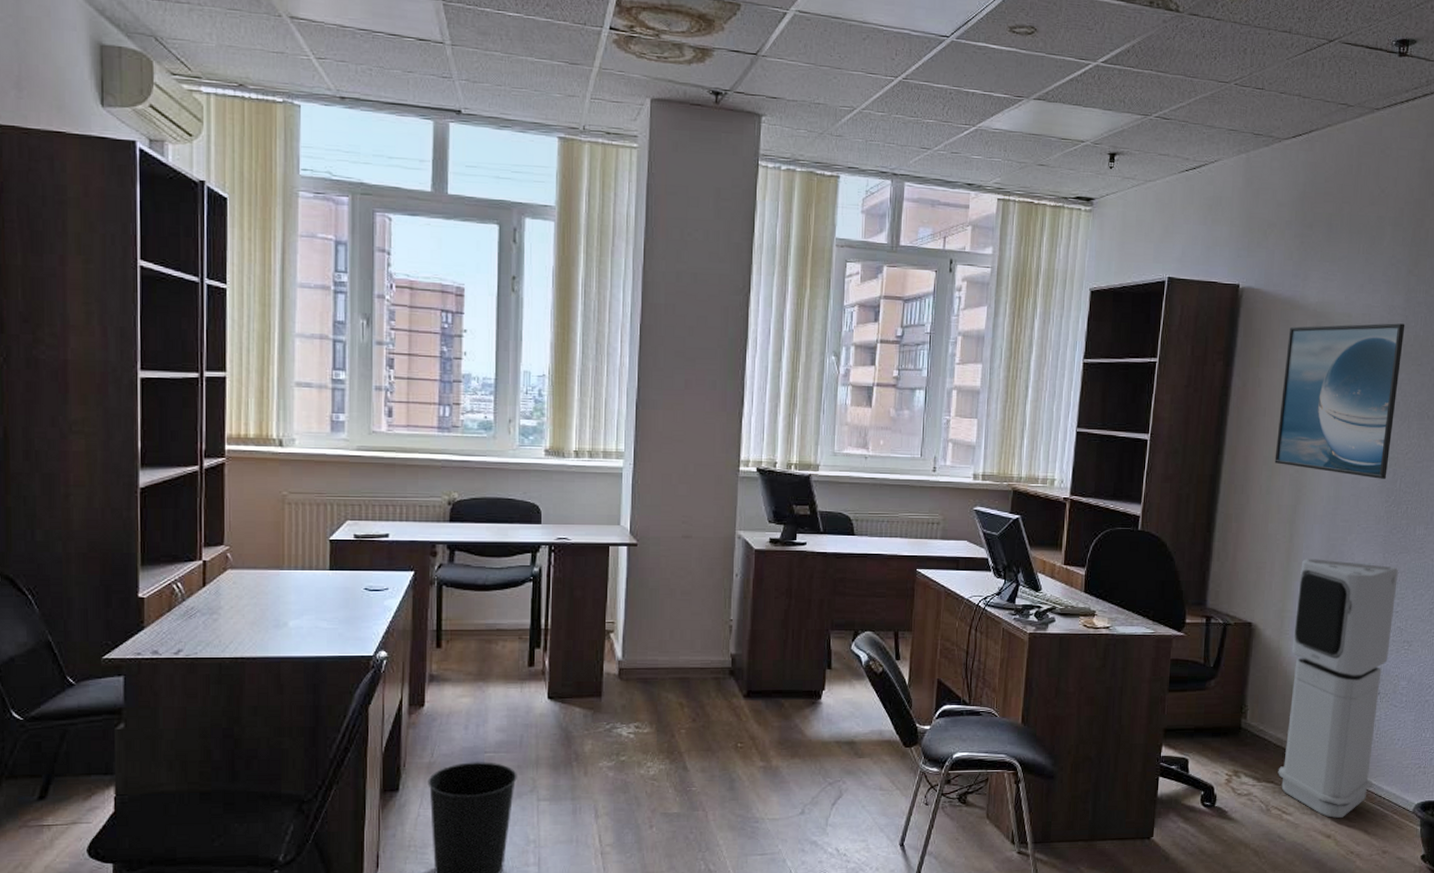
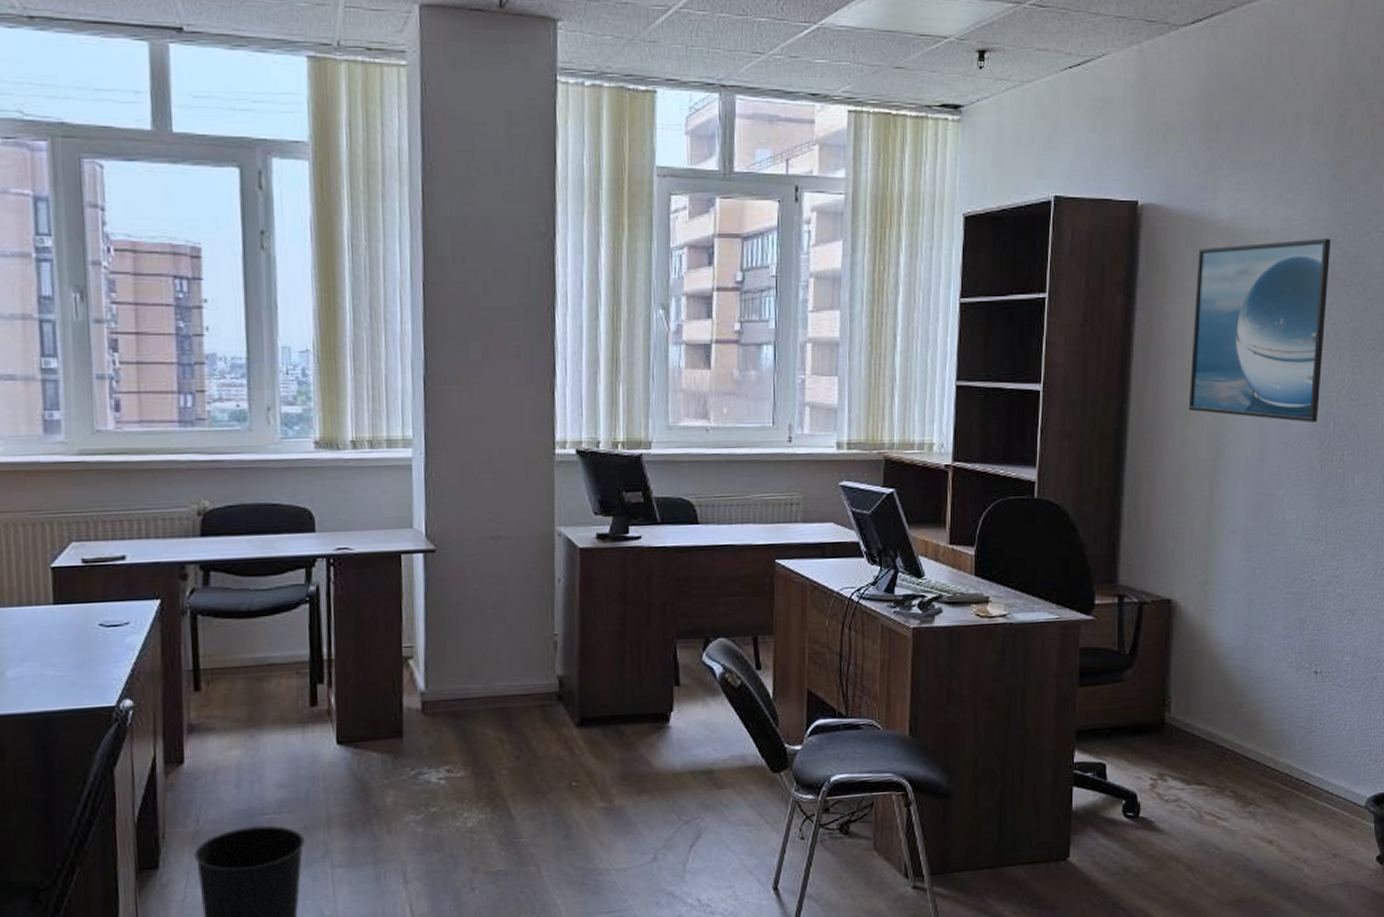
air purifier: present [1277,559,1398,818] -> none [1209,520,1336,820]

